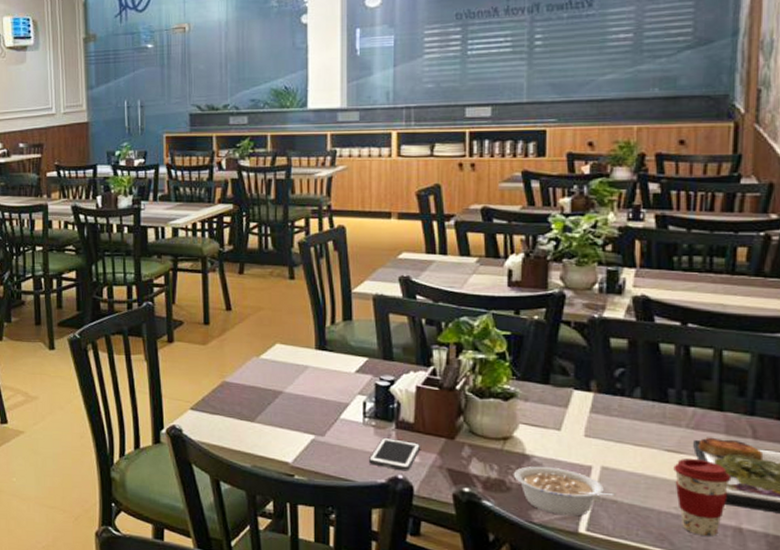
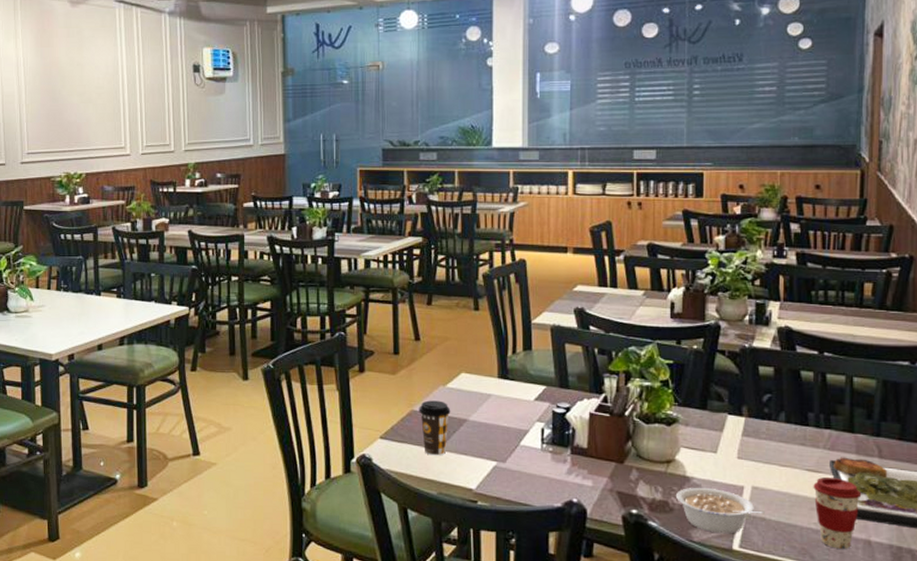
coffee cup: none [231,371,265,428] -> present [419,400,451,456]
cell phone: present [369,437,421,471] -> none [547,462,594,495]

